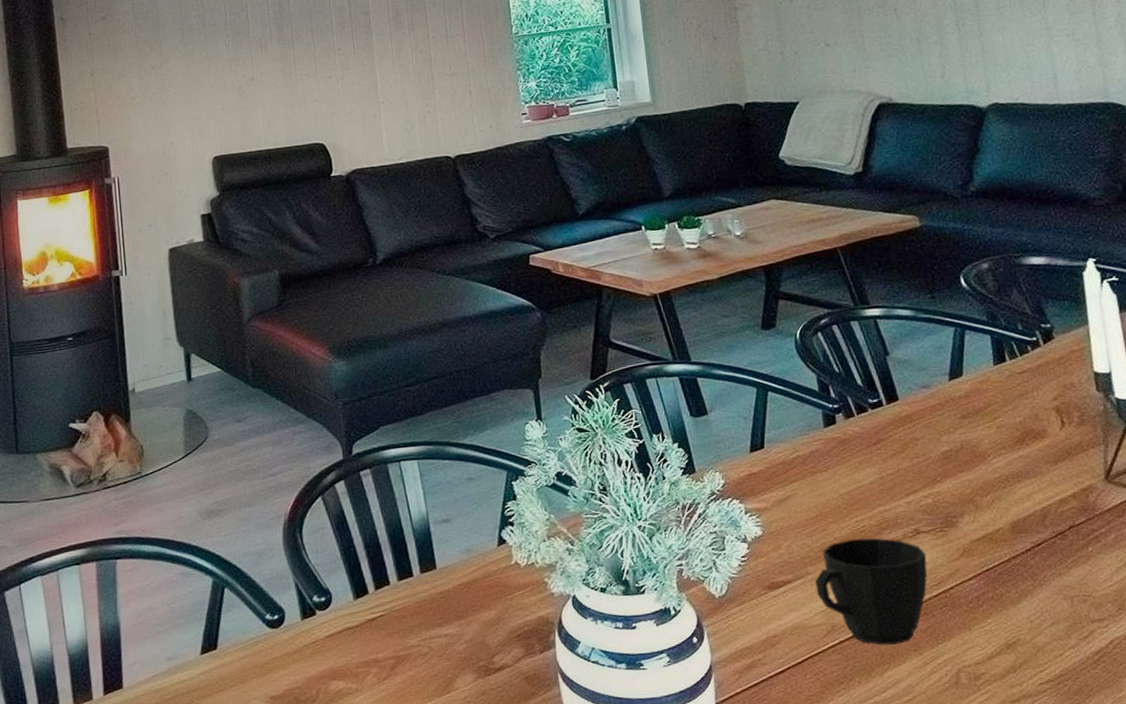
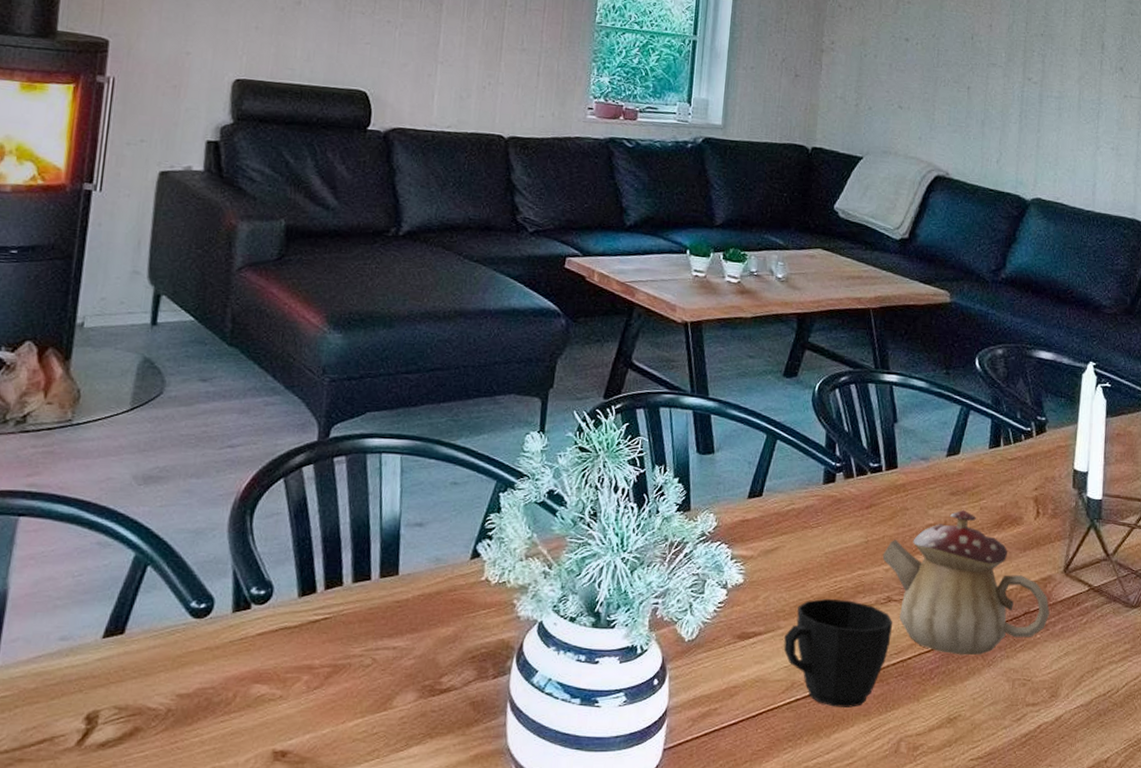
teapot: none [901,431,1098,579] -> present [882,509,1050,656]

